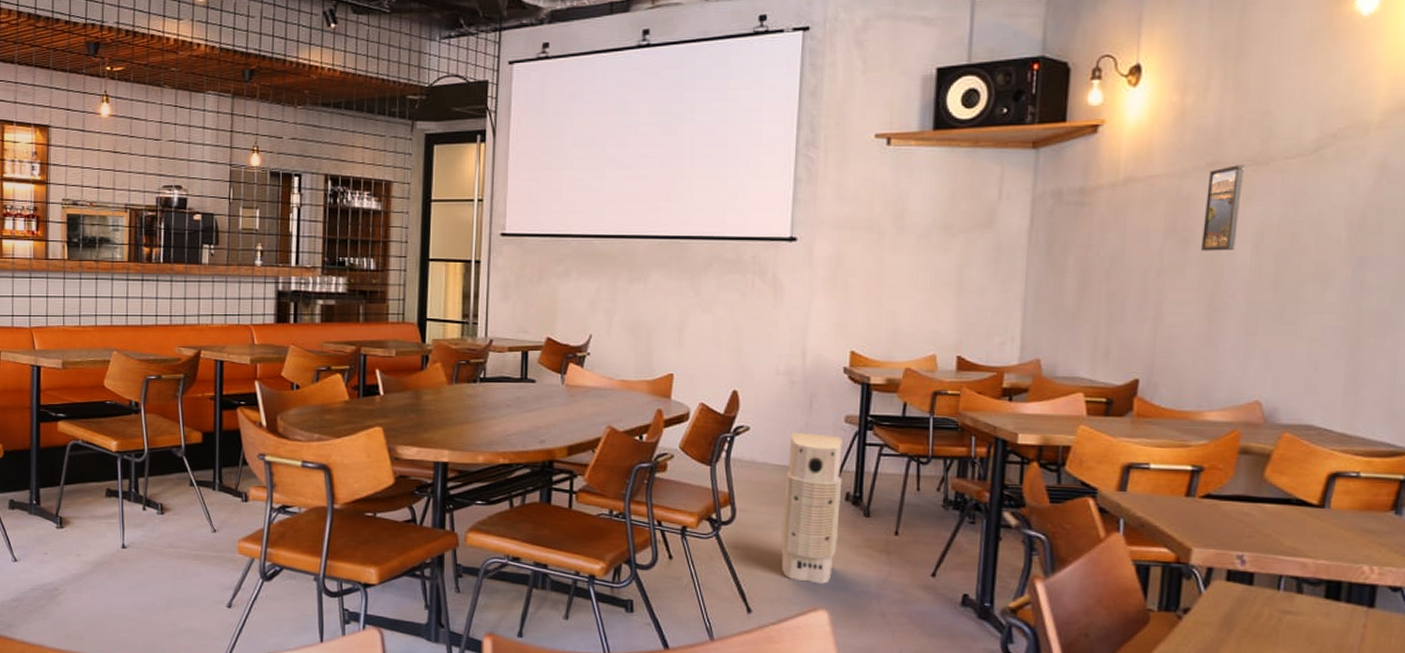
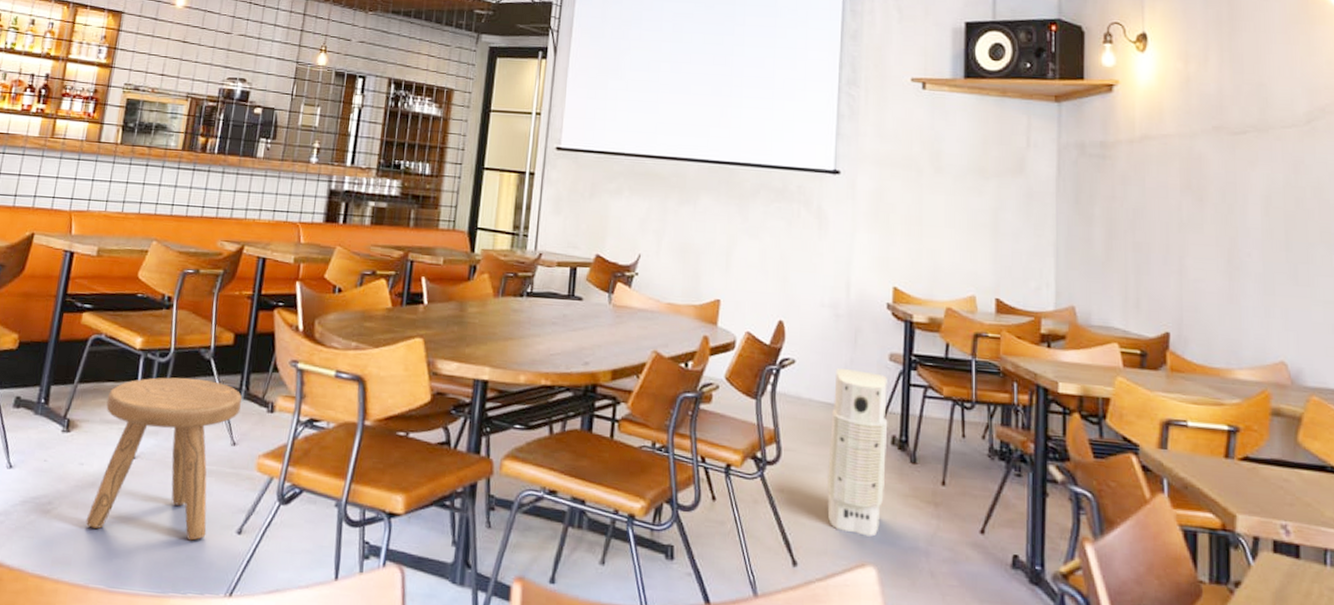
stool: none [90,474,216,615] -> present [85,377,242,541]
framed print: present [1201,165,1244,251] -> none [1215,130,1247,211]

